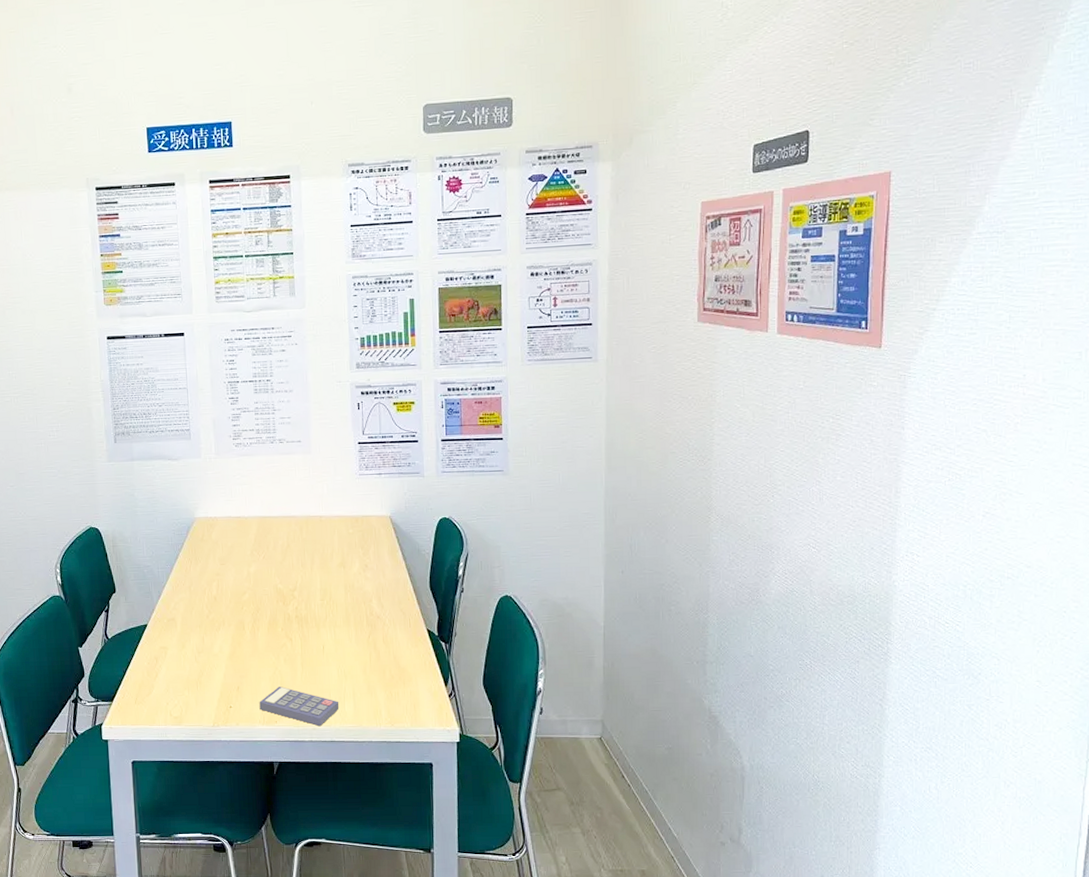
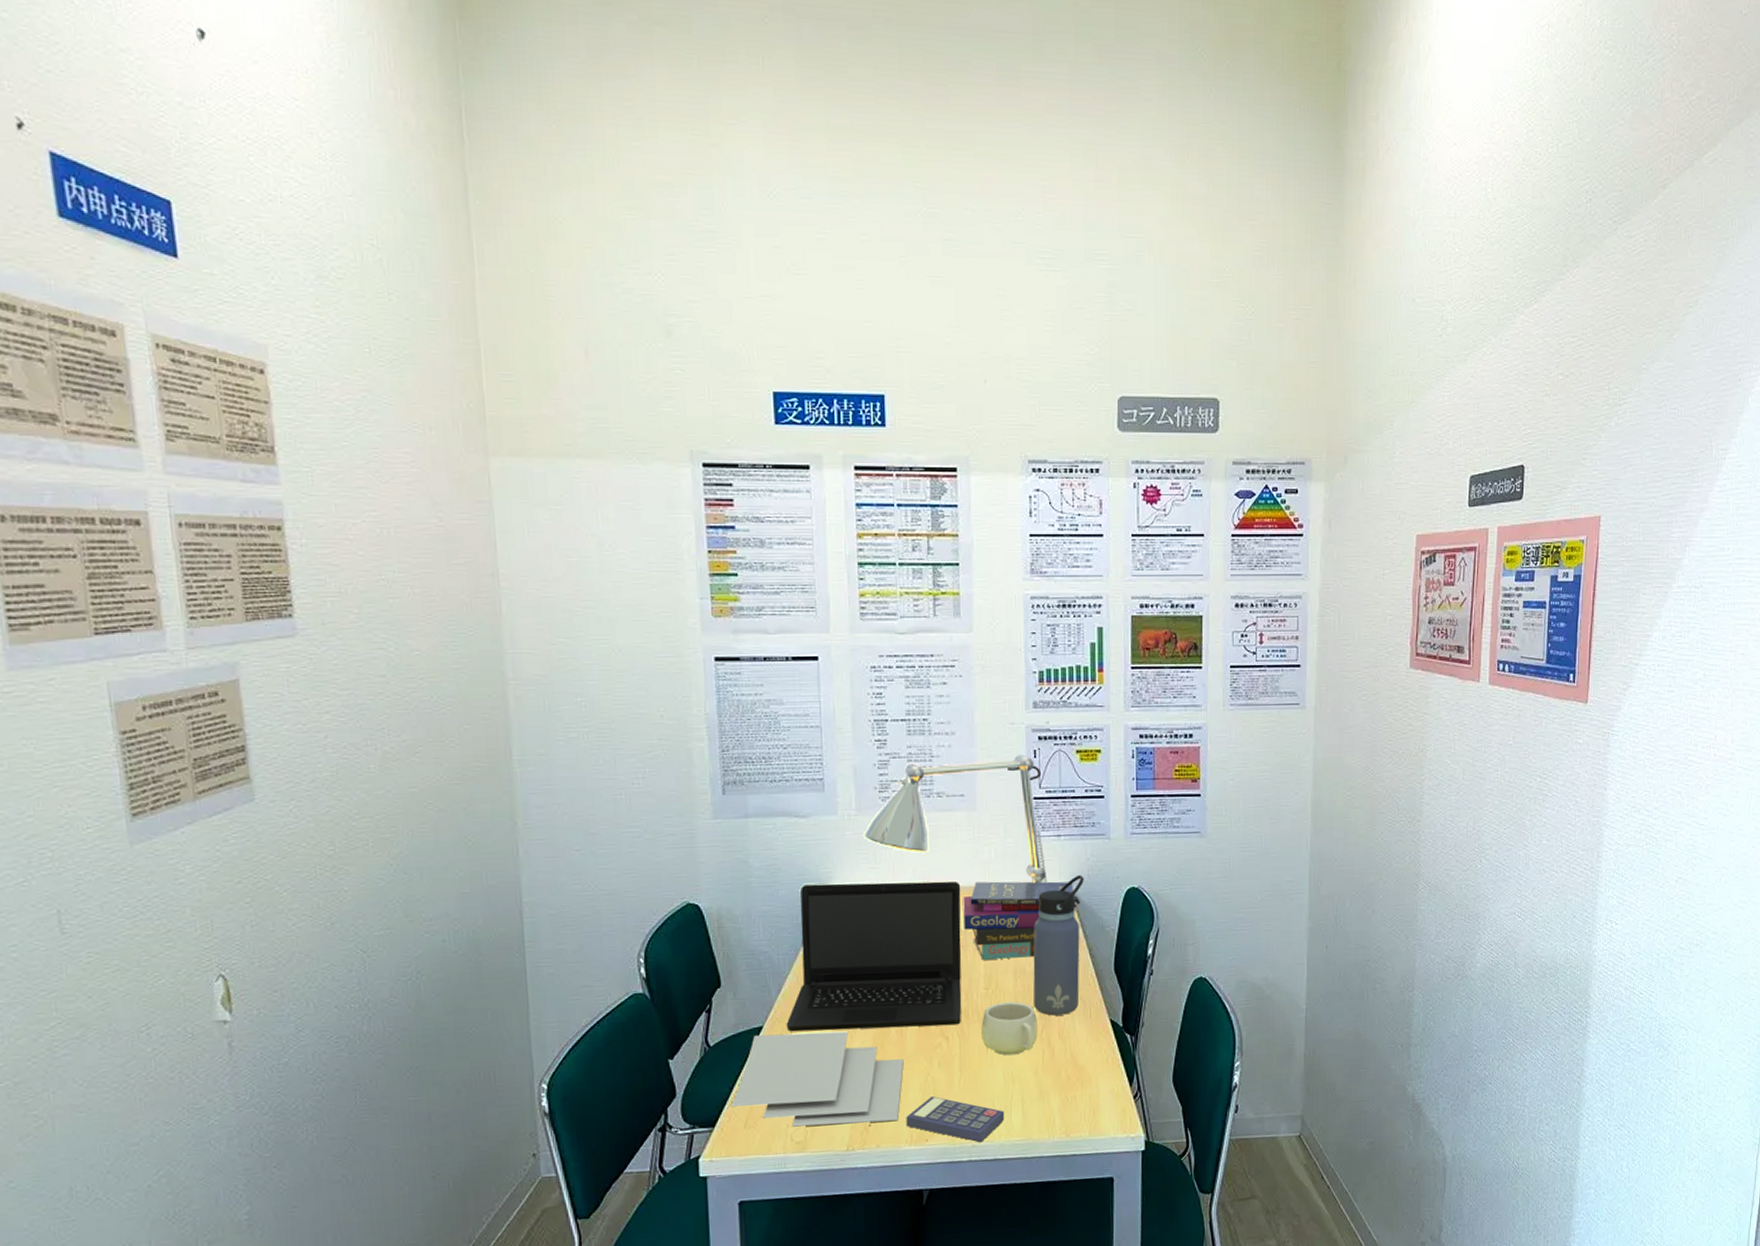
papers: none [125,630,257,705] -> present [731,1031,904,1127]
laptop: none [165,511,302,630] -> present [786,880,962,1032]
desk lamp: none [222,407,399,532] -> present [864,754,1080,905]
books: none [301,511,393,576] -> present [963,881,1073,960]
mug: none [318,611,365,656] -> present [981,1002,1038,1056]
water bottle: none [360,506,402,624] -> present [1033,874,1084,1016]

